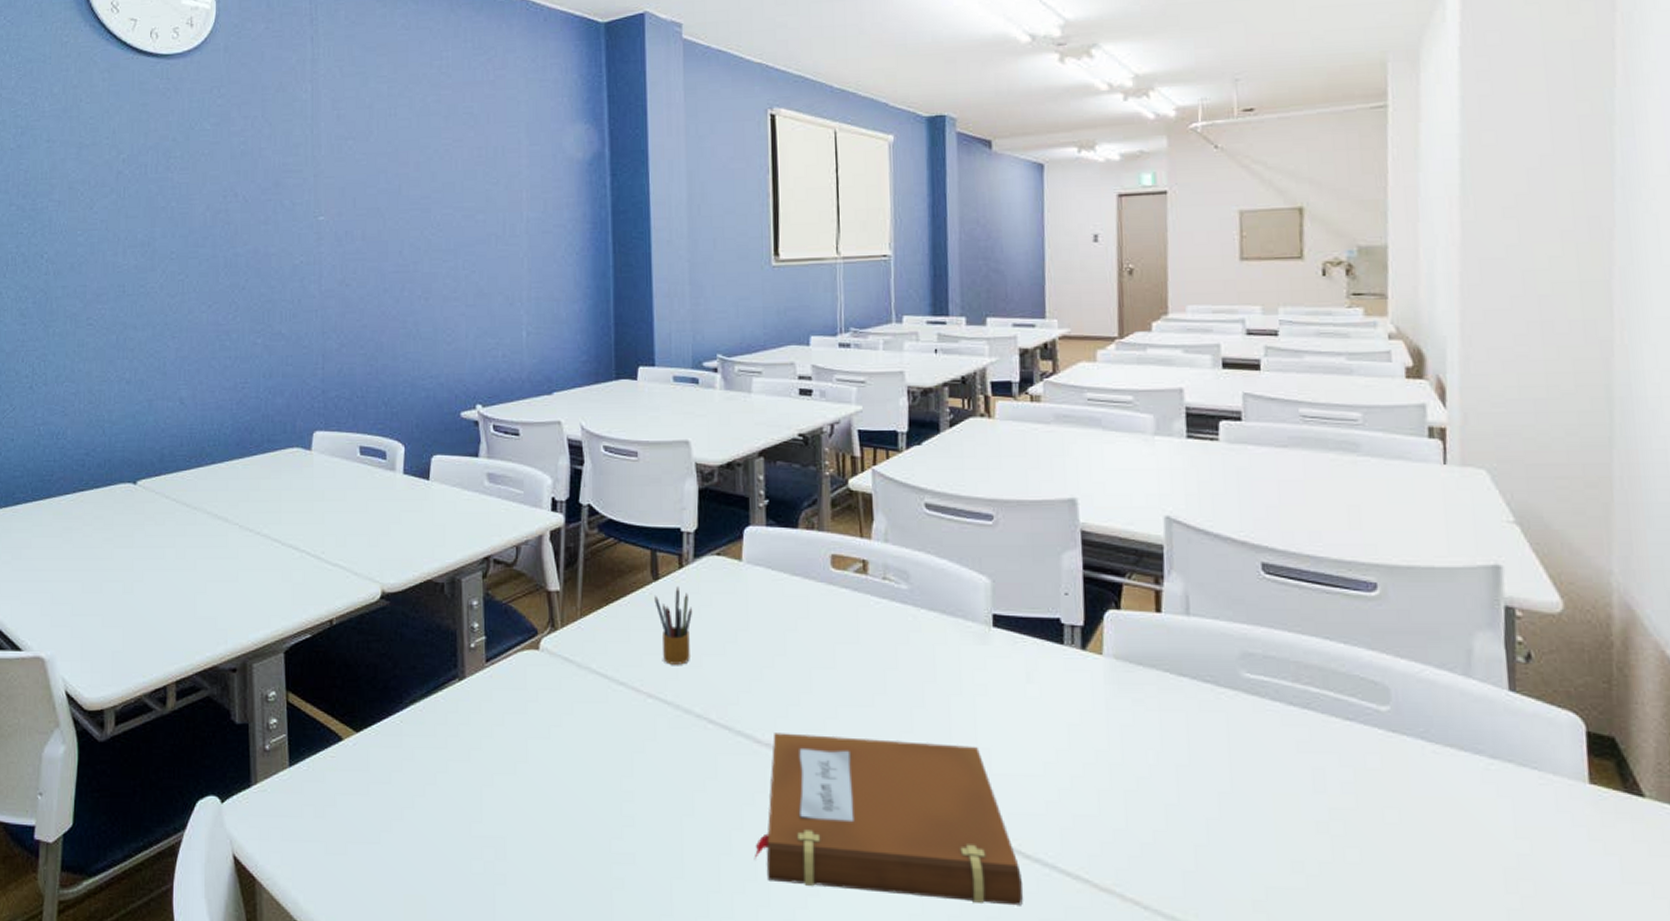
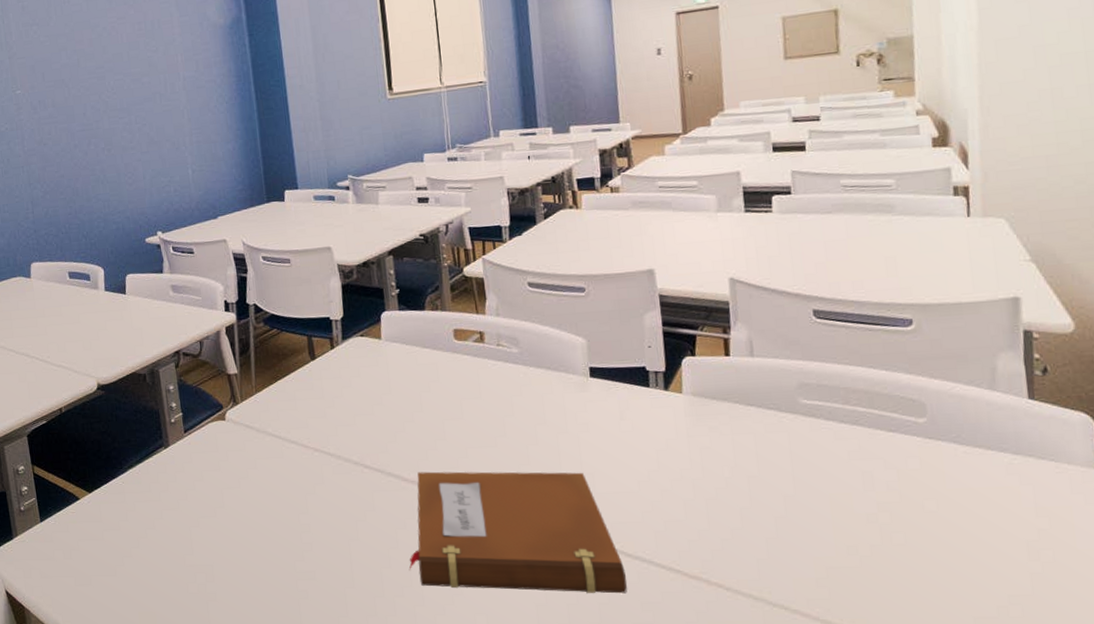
pencil box: present [654,587,692,665] -> none [313,364,346,425]

